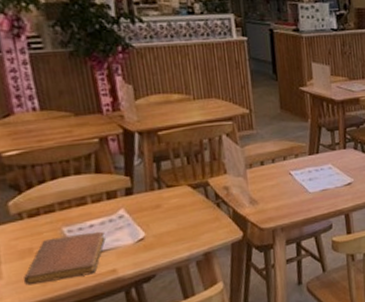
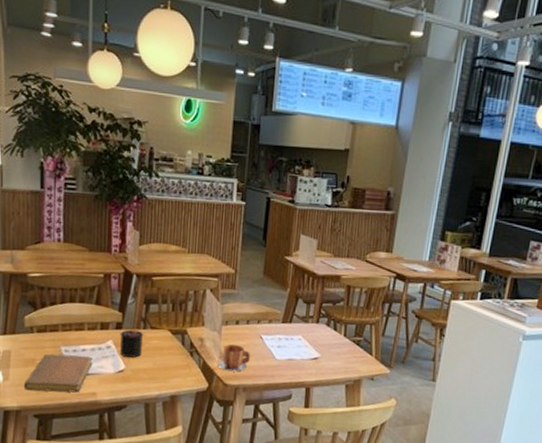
candle: none [131,185,162,224] -> present [120,322,144,359]
mug: none [248,186,283,215] -> present [217,344,250,372]

